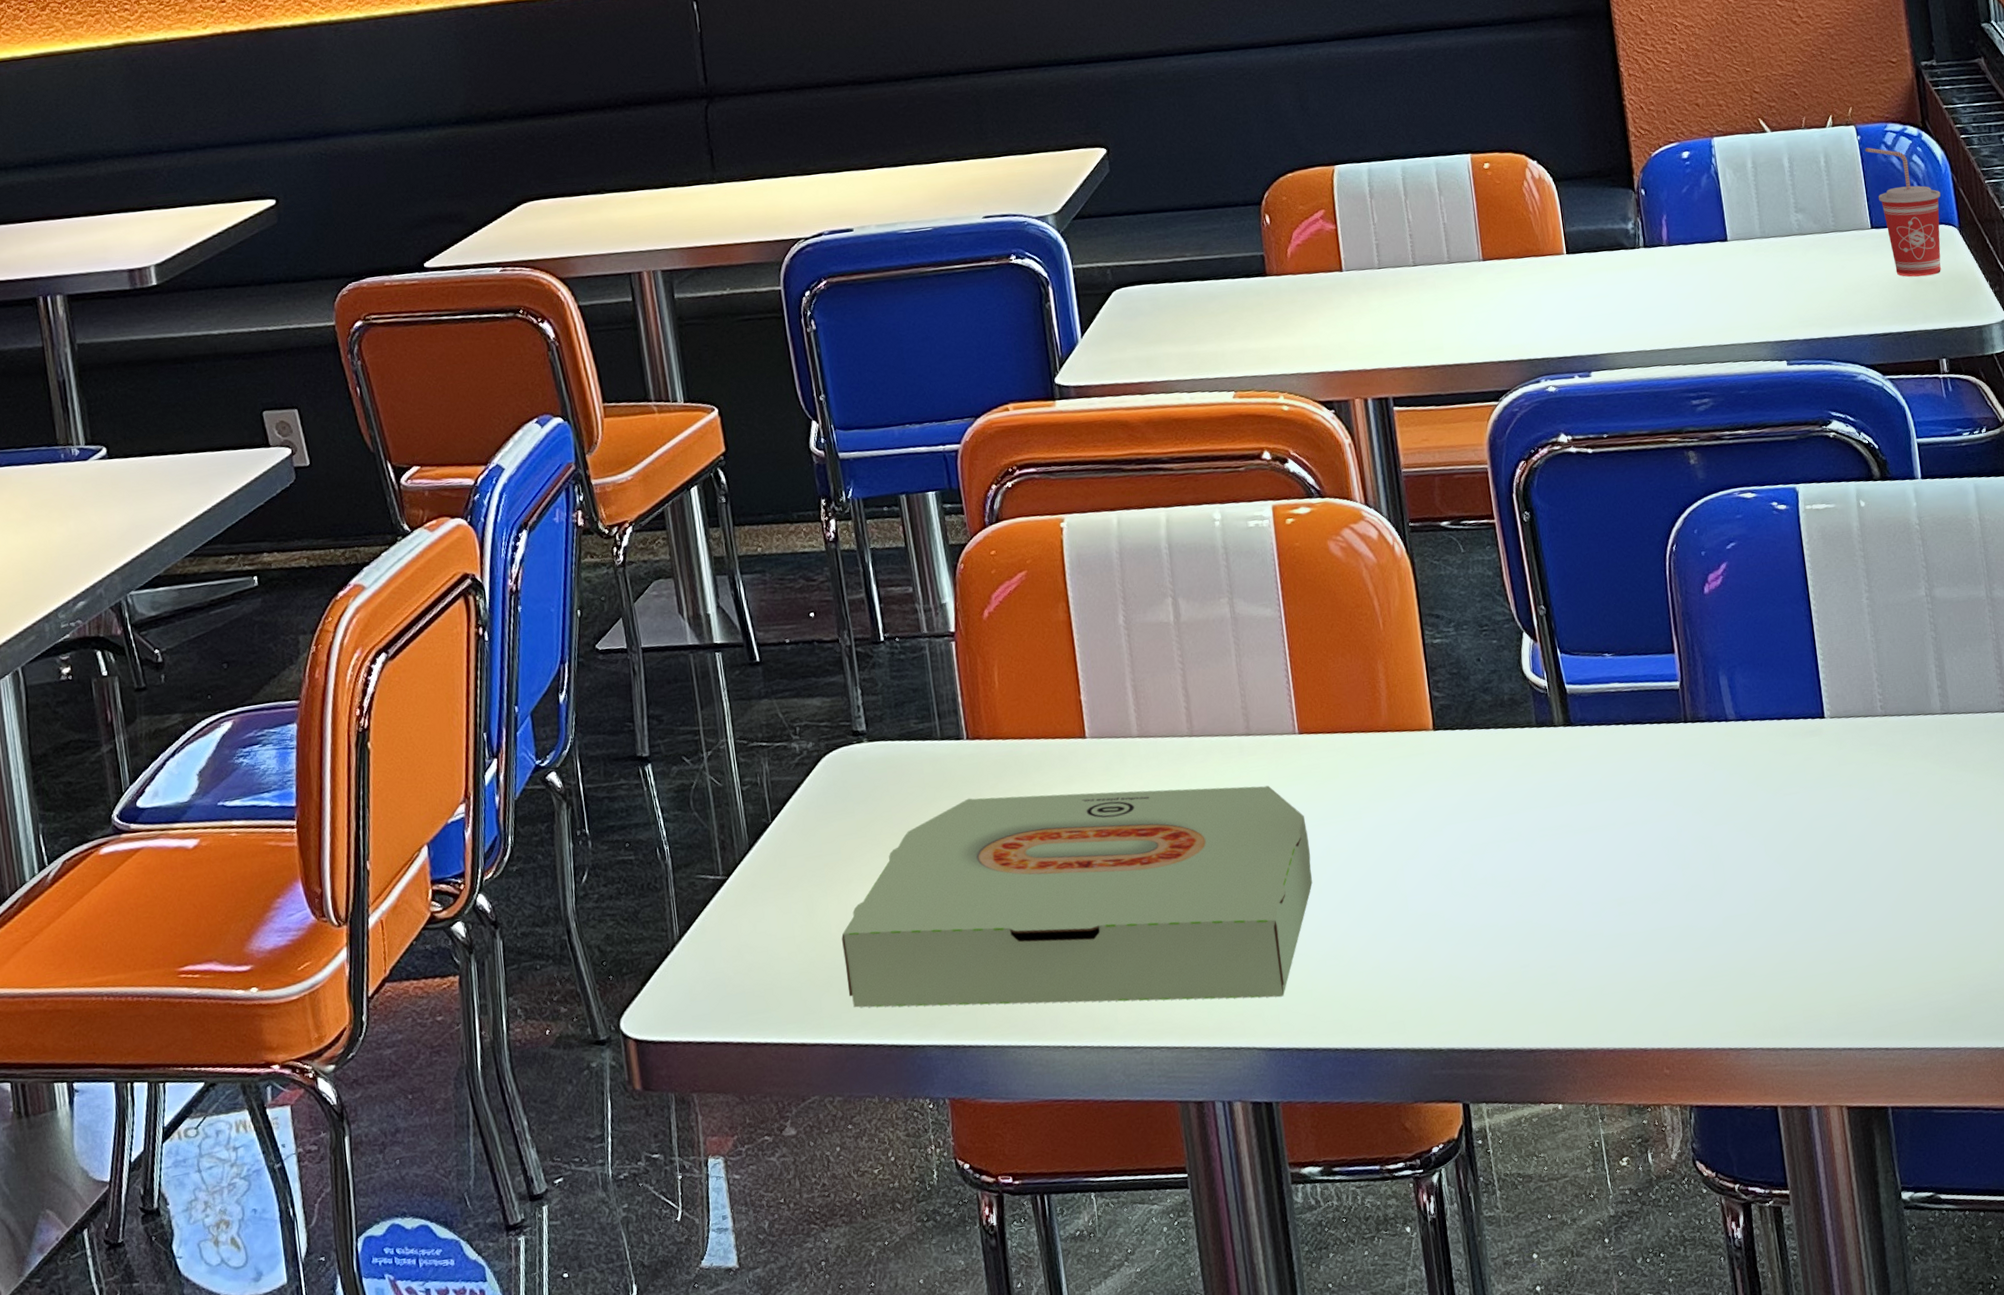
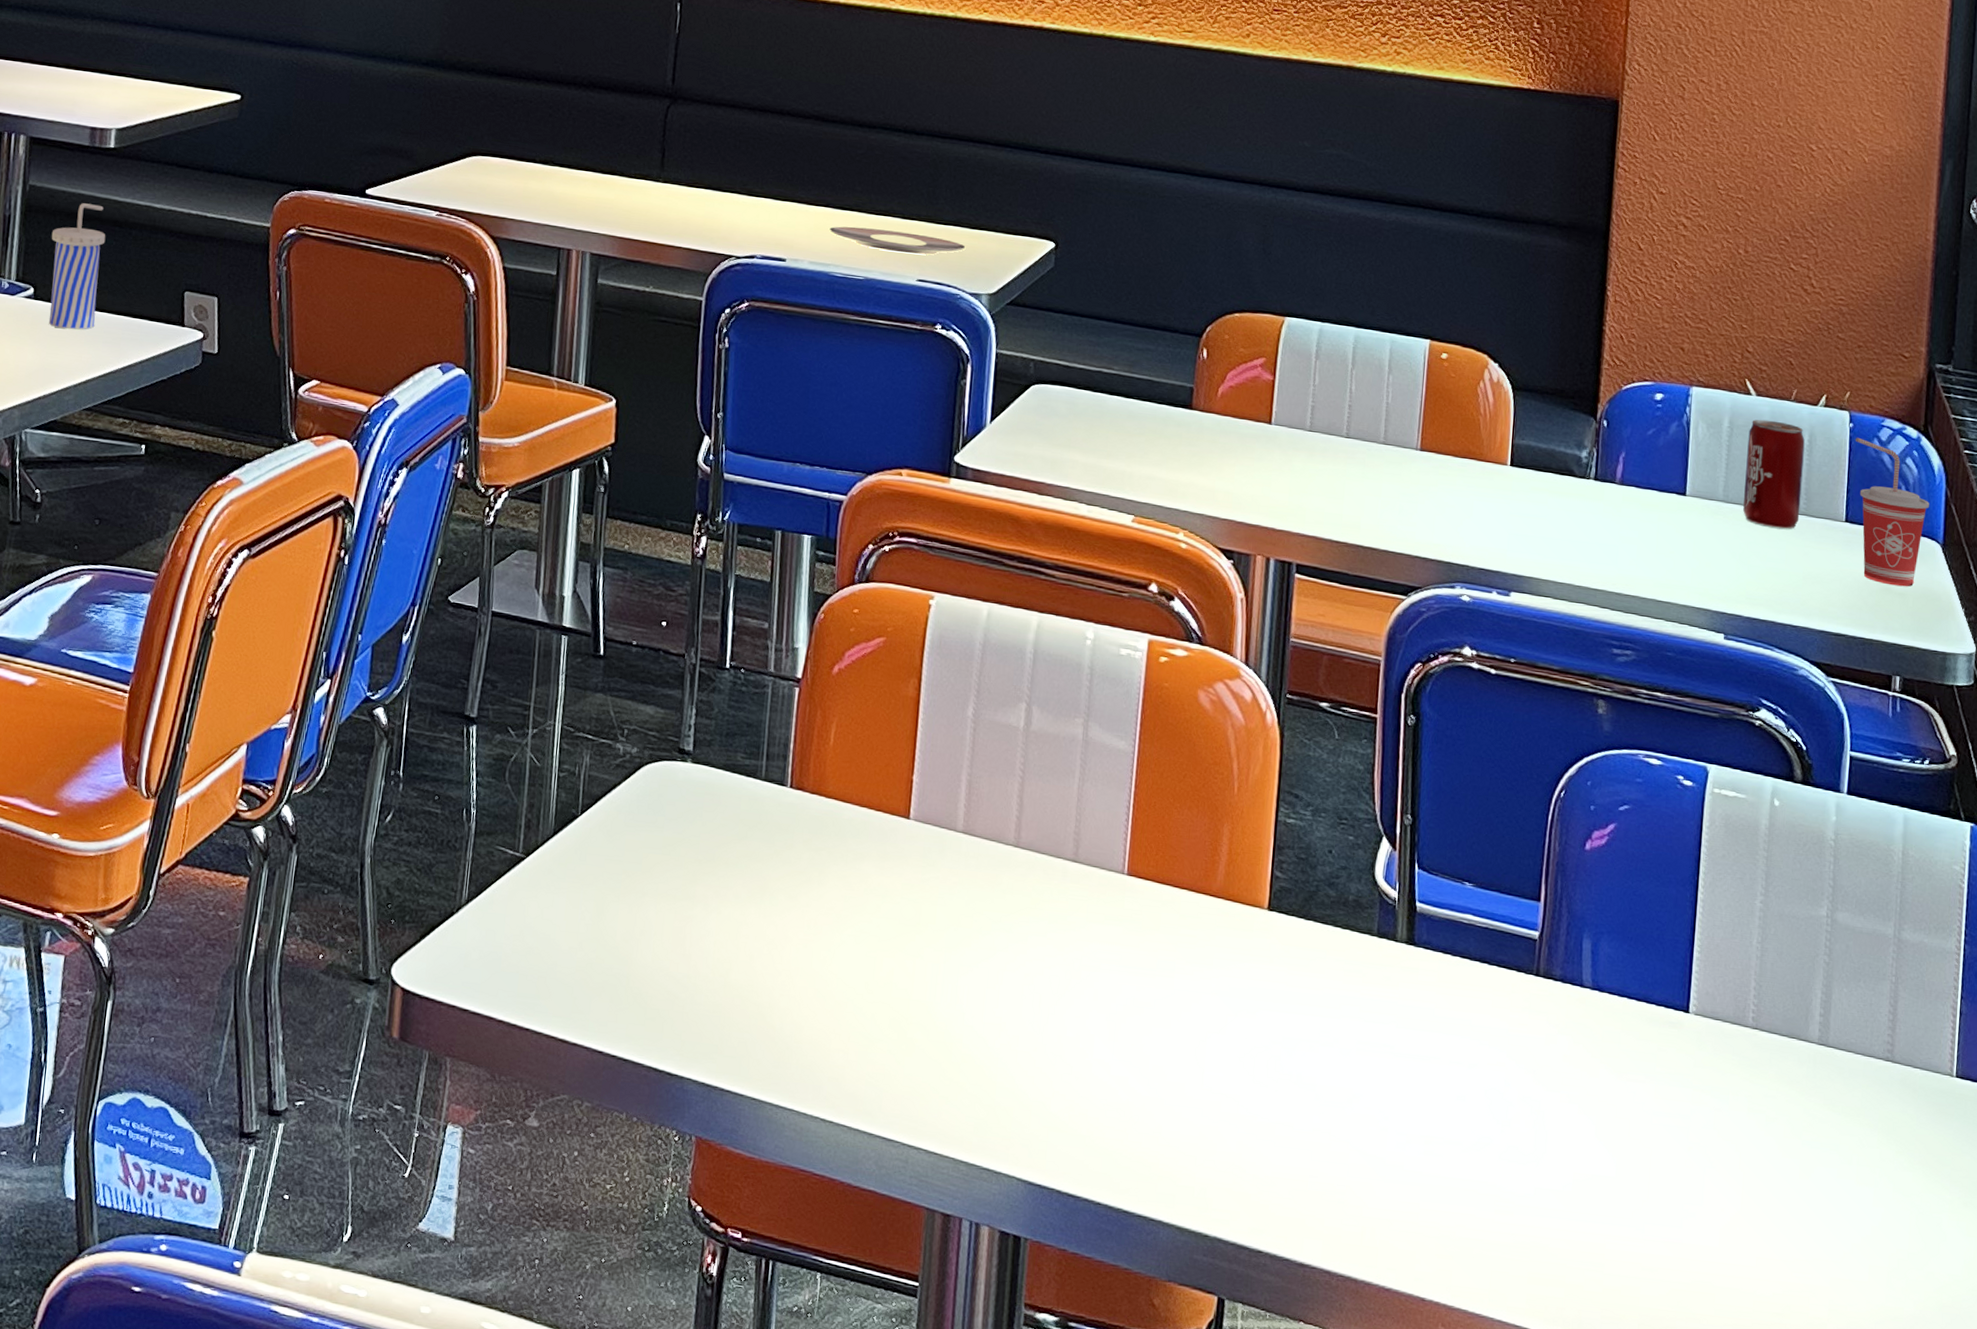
beverage cup: none [111,346,178,482] -> present [48,203,106,330]
pizza box: present [842,785,1313,1008] -> none [619,846,1116,1134]
plate: none [888,170,1023,198] -> present [829,226,966,255]
beer can: none [1771,150,1831,252] -> present [1743,419,1805,530]

